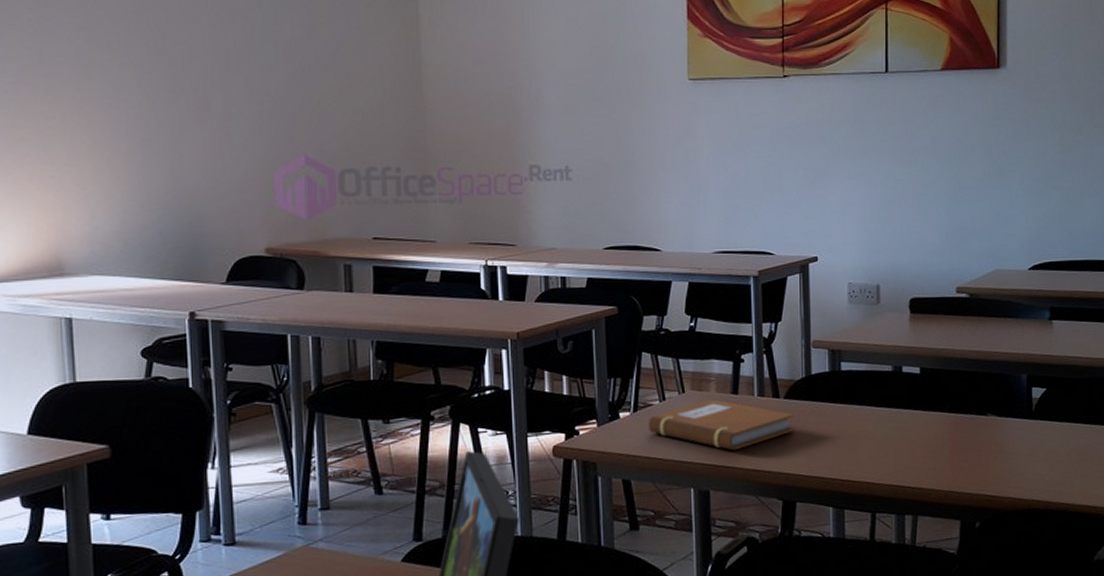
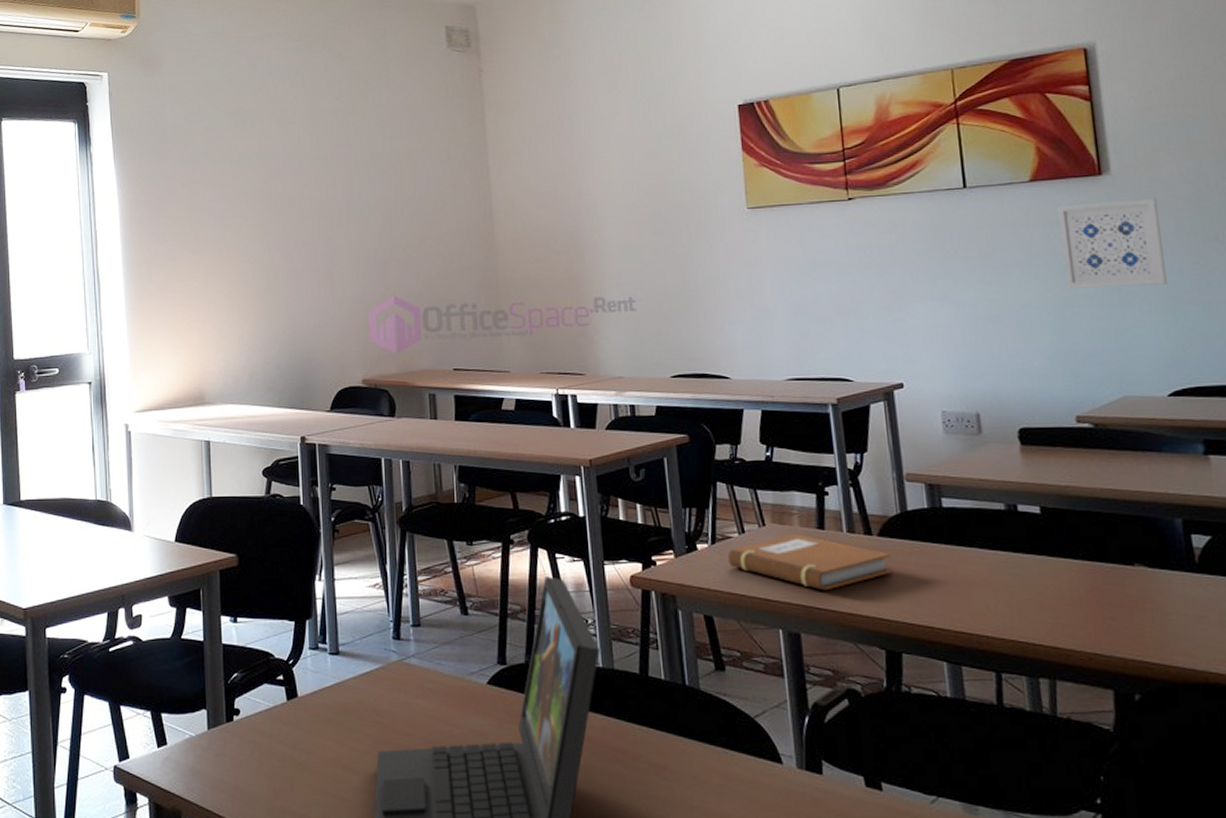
wall art: none [961,92,1039,172] -> present [1057,198,1167,288]

